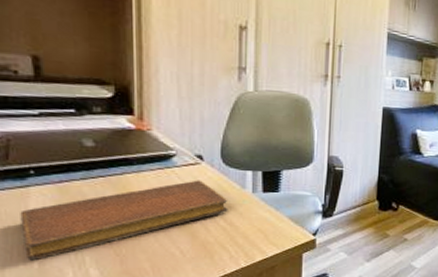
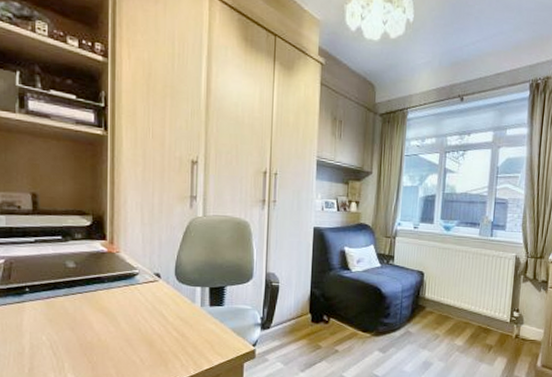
notebook: present [20,180,228,261] -> none [17,295,181,366]

